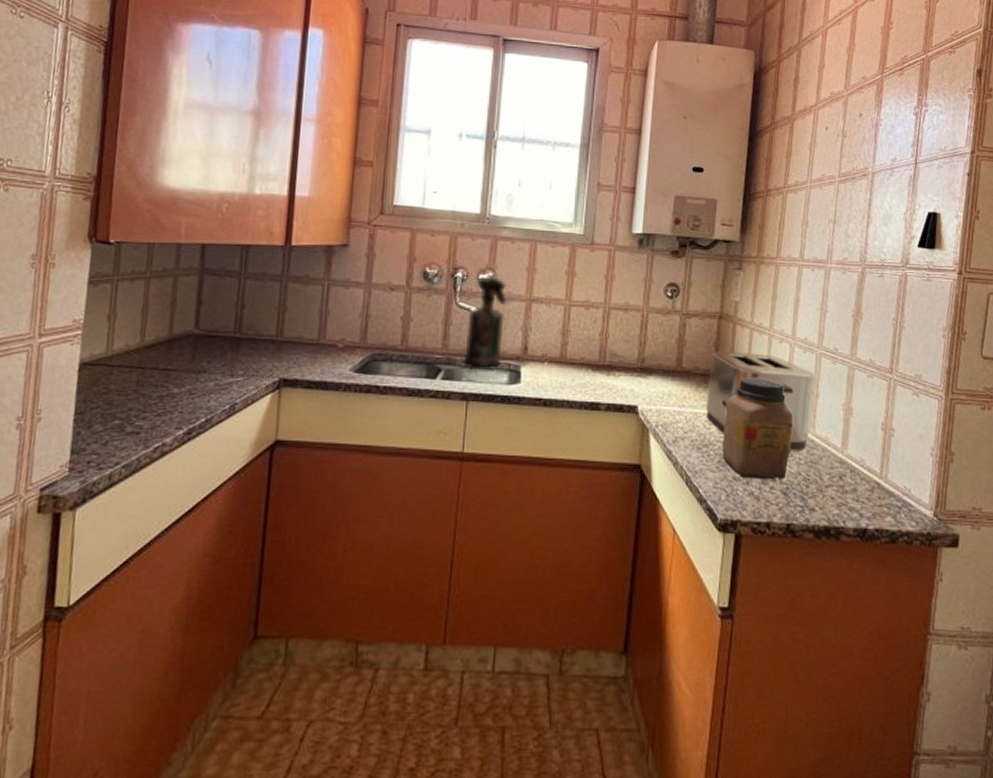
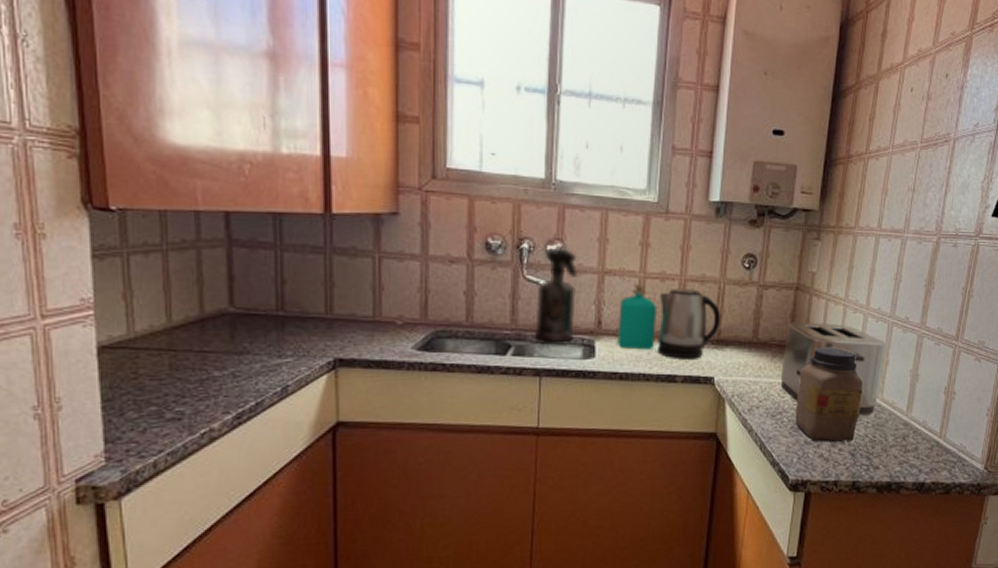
soap bottle: none [542,310,582,376] -> present [617,283,658,350]
kettle: none [582,315,645,387] -> present [658,287,721,359]

